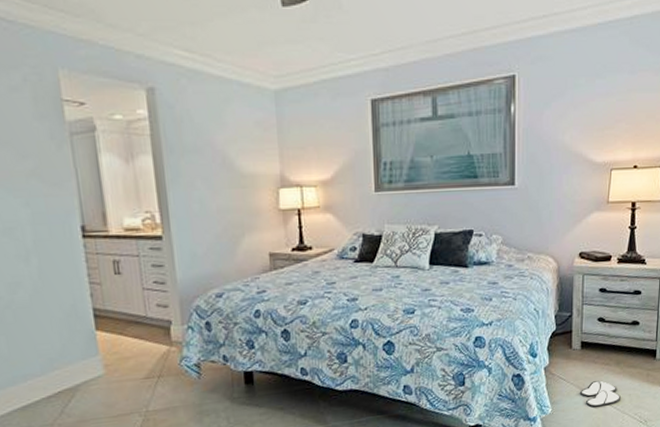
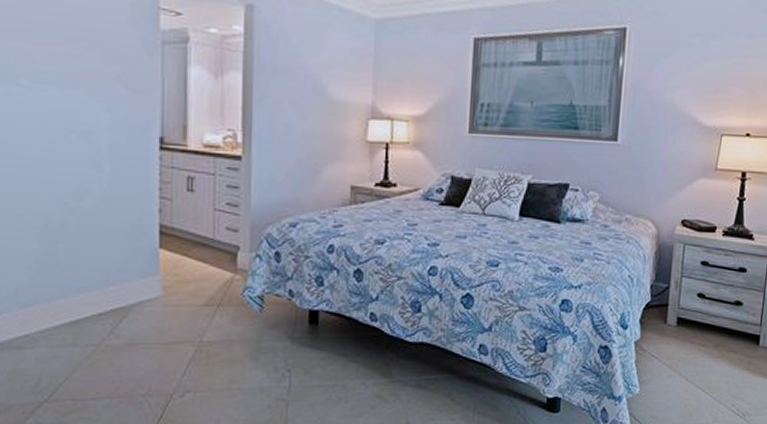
slippers: present [579,380,622,408] -> none [672,363,718,392]

